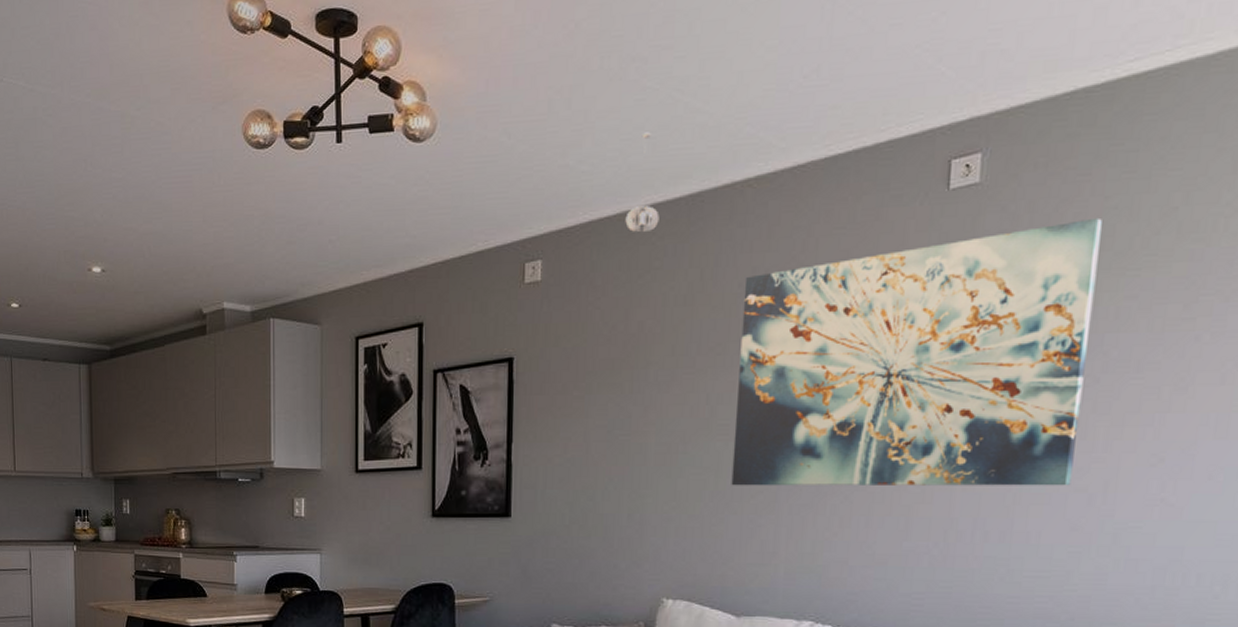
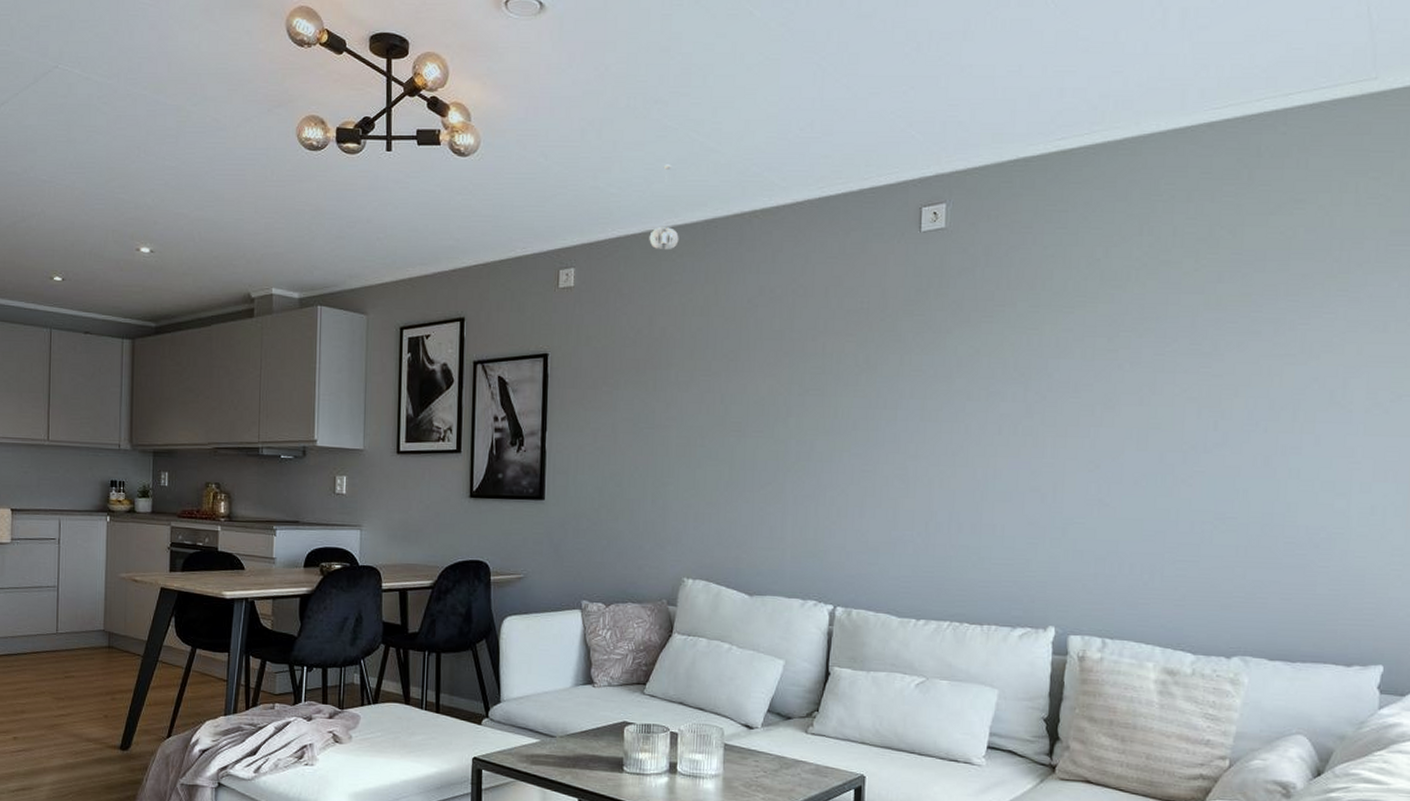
wall art: present [731,217,1102,487] -> none [743,263,1042,486]

